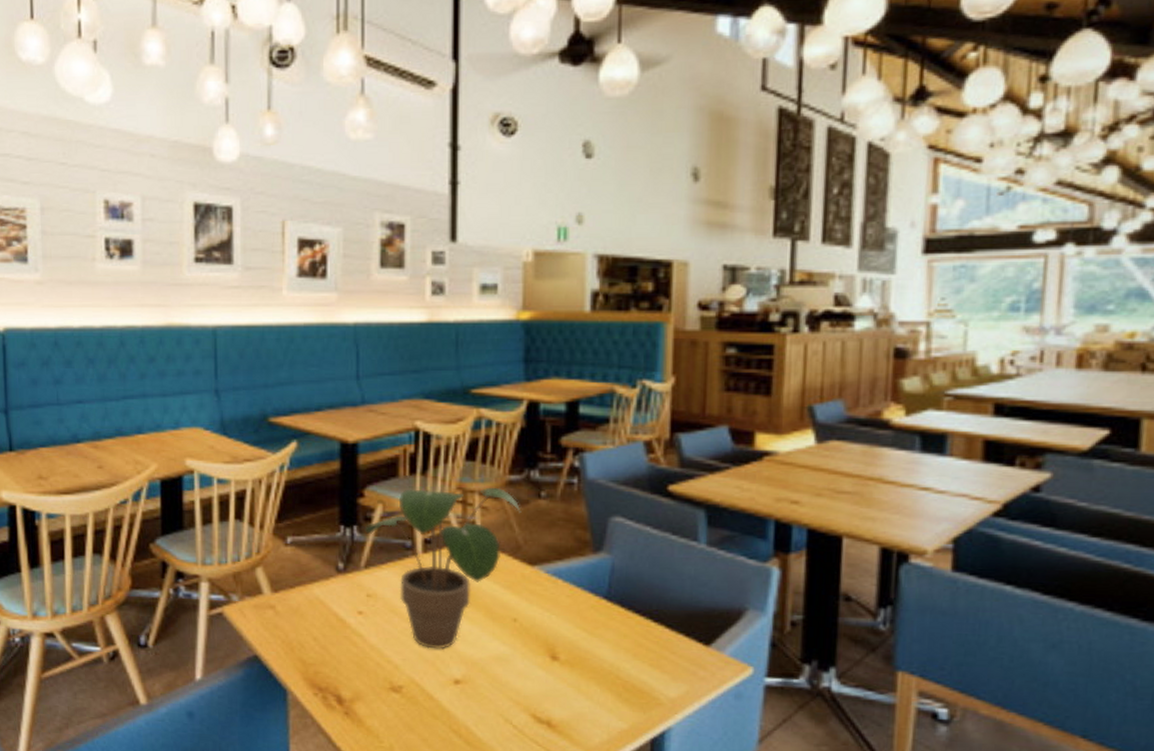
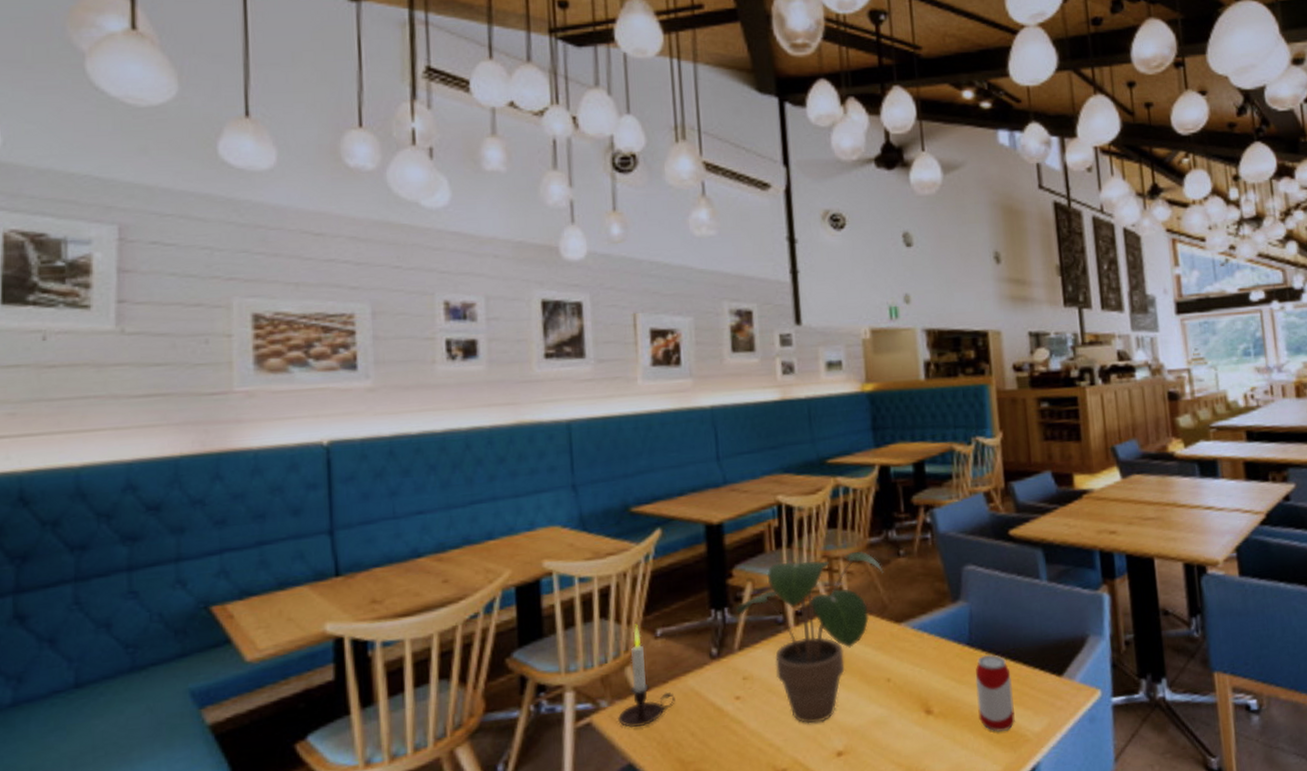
candle: none [247,529,301,624] -> present [618,624,675,727]
beverage can: none [608,612,650,691] -> present [975,654,1015,733]

